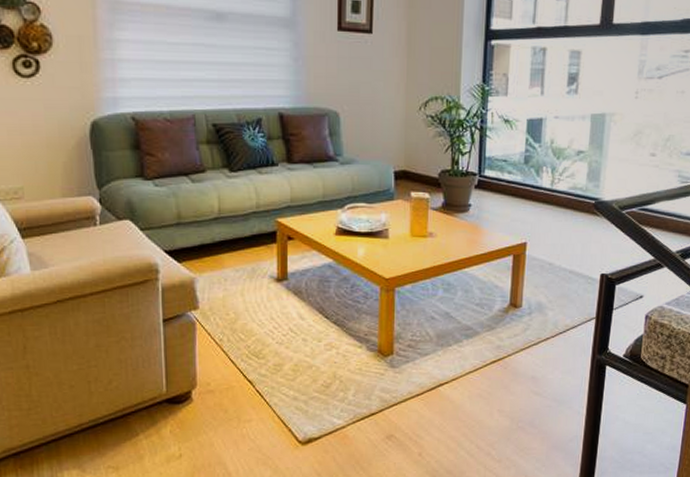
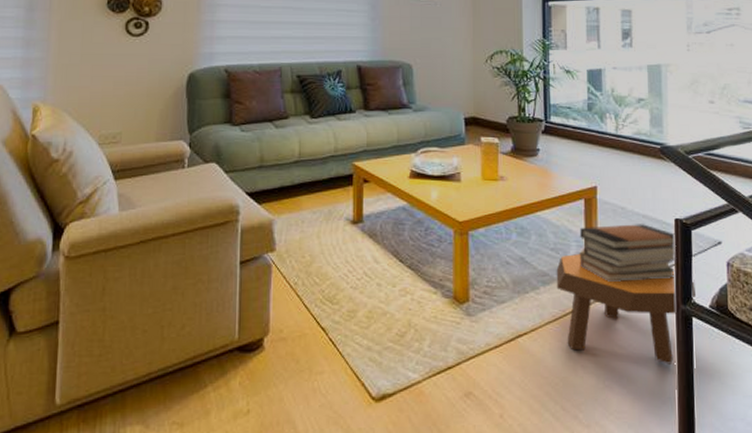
footstool: none [479,309,613,408] -> present [556,254,695,365]
book stack: none [503,279,600,334] -> present [579,224,677,282]

